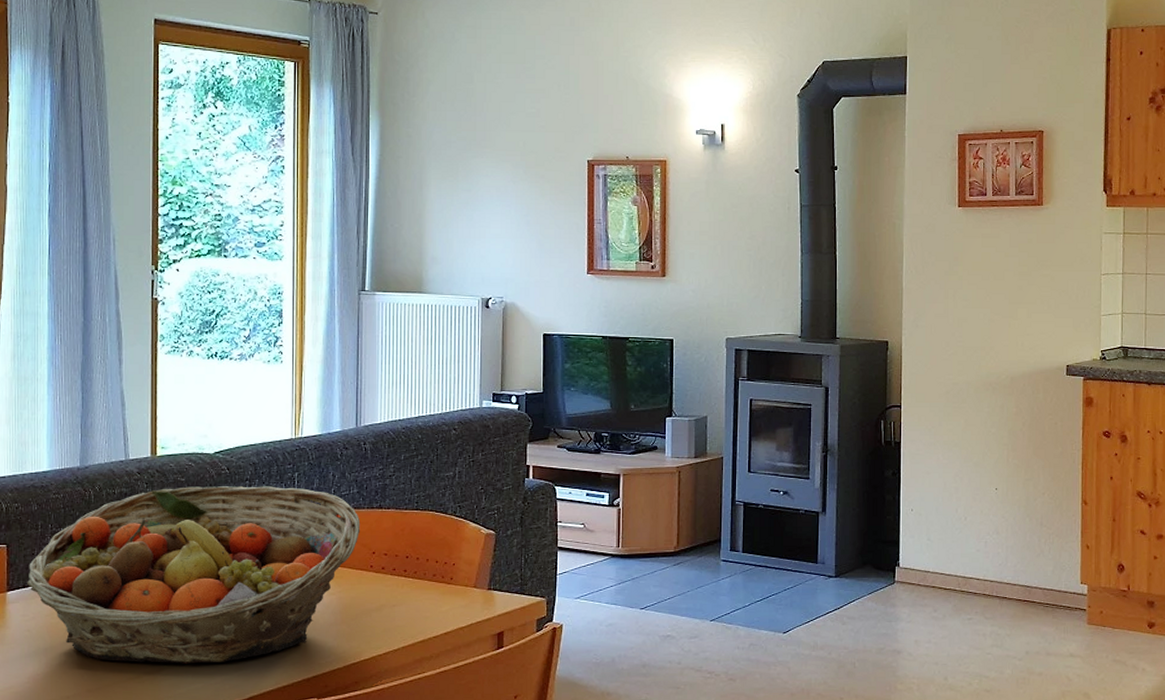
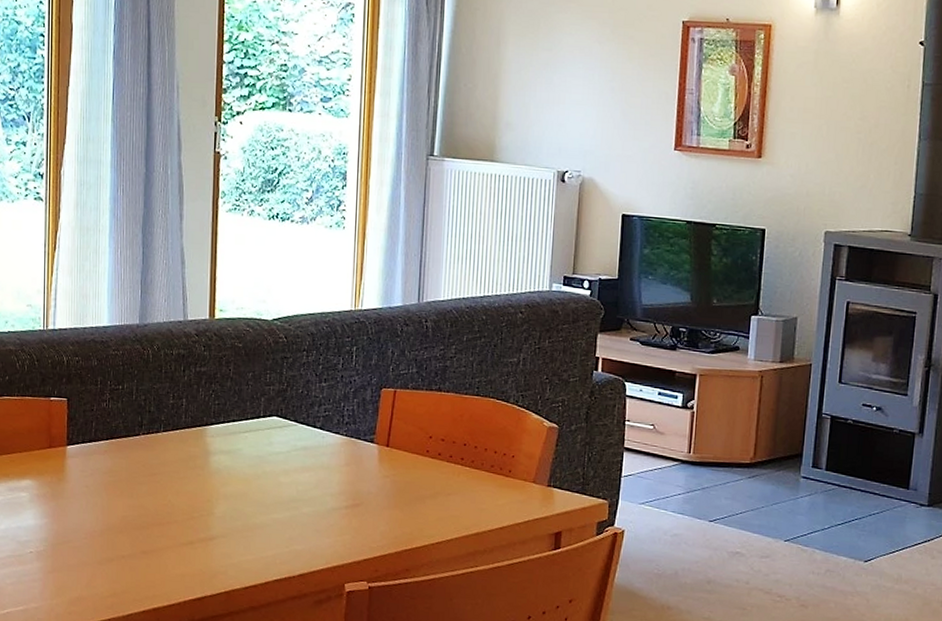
fruit basket: present [26,486,361,664] -> none [85,352,419,536]

